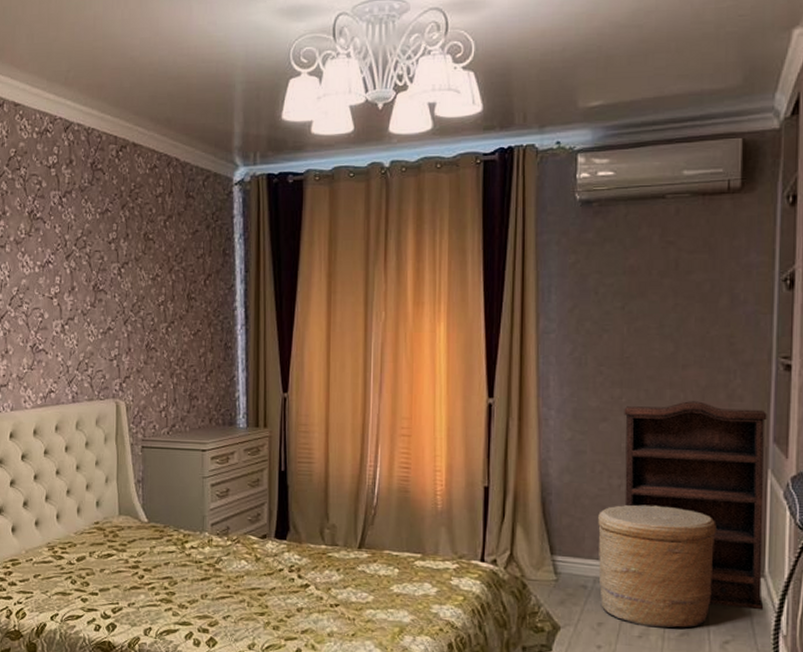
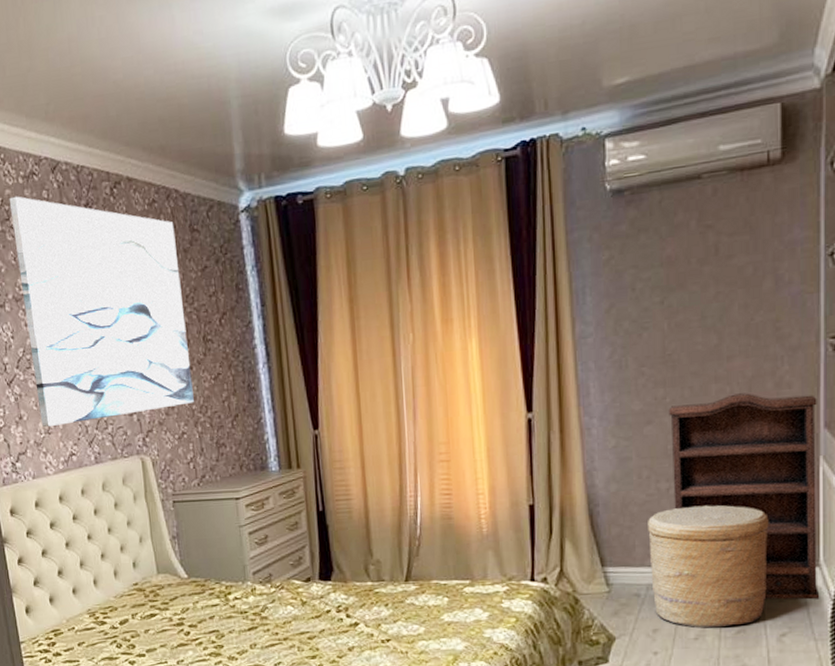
wall art: none [22,149,173,364] -> present [9,196,194,428]

